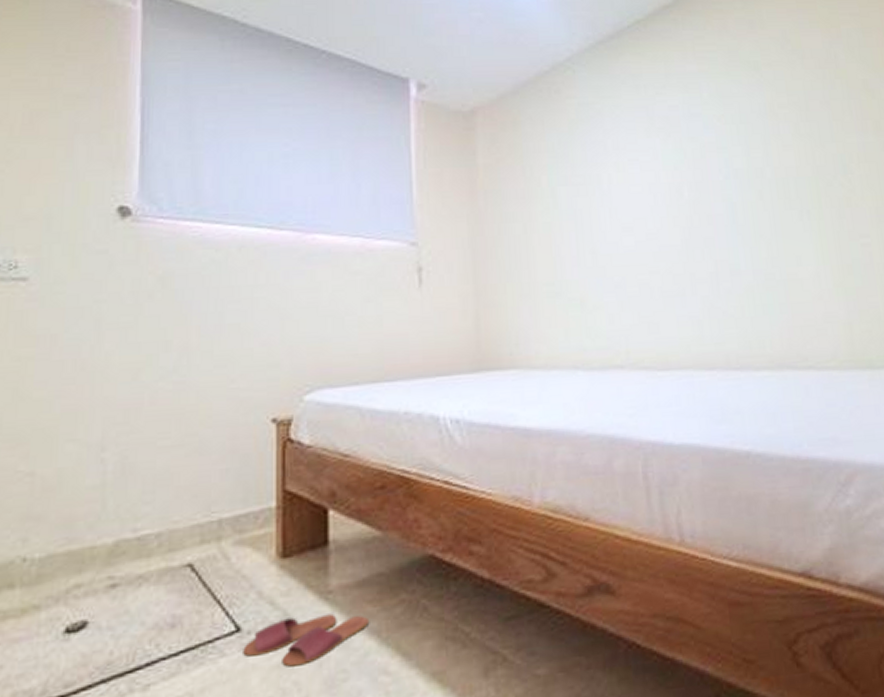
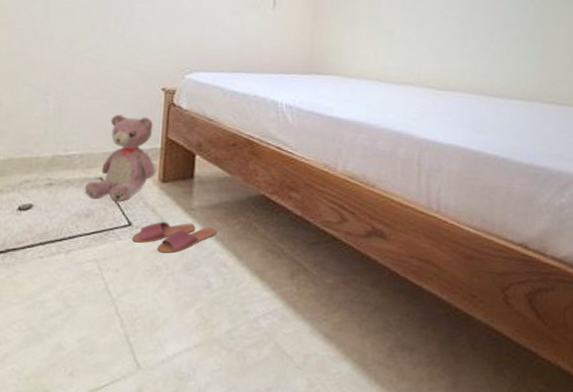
teddy bear: none [166,464,271,600] -> present [84,114,156,202]

